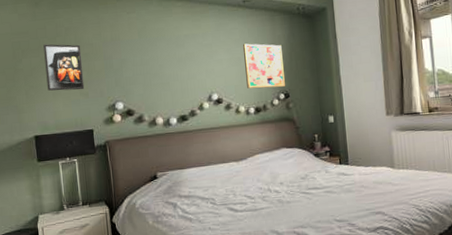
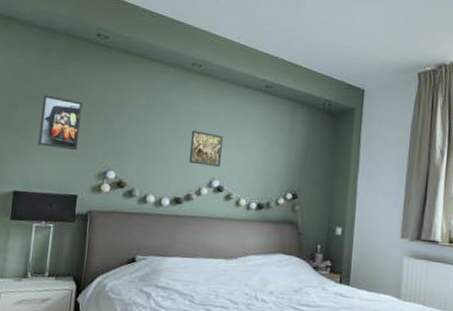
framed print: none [184,52,217,83] -> present [188,130,224,168]
wall art: present [243,43,285,89] -> none [253,132,299,187]

